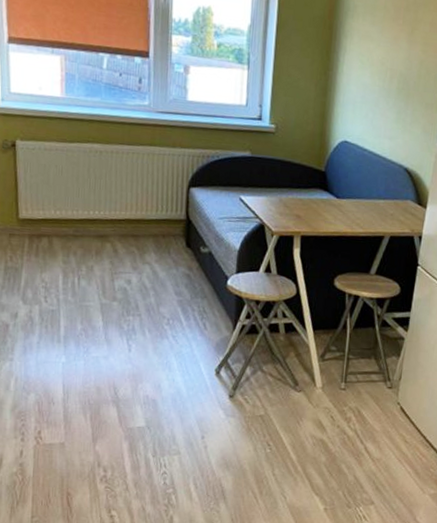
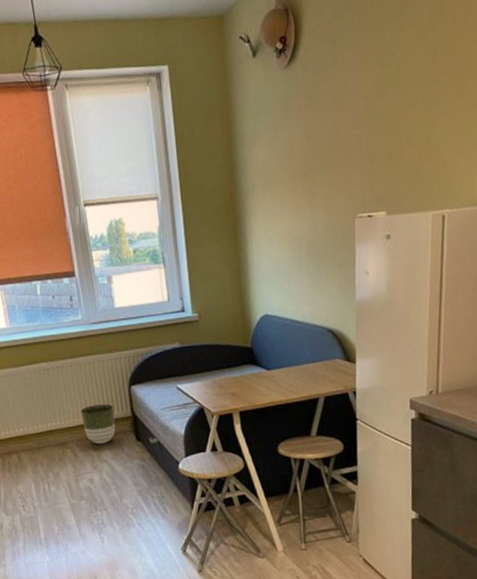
planter: none [129,200,168,244] -> present [80,404,115,445]

